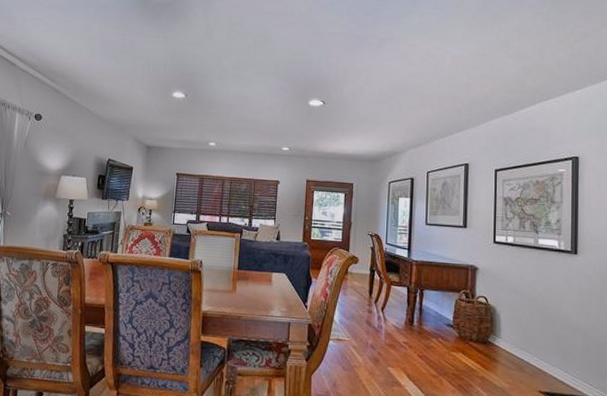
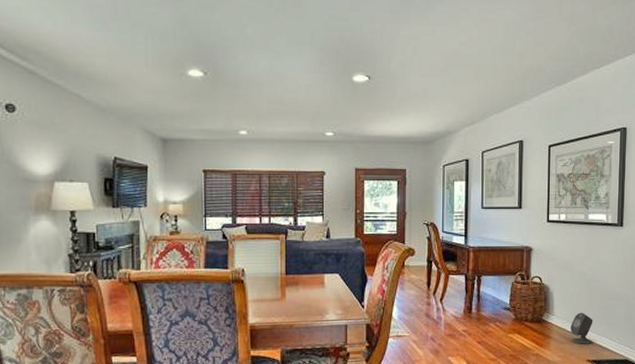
speaker: none [519,338,545,374] -> present [570,312,593,344]

